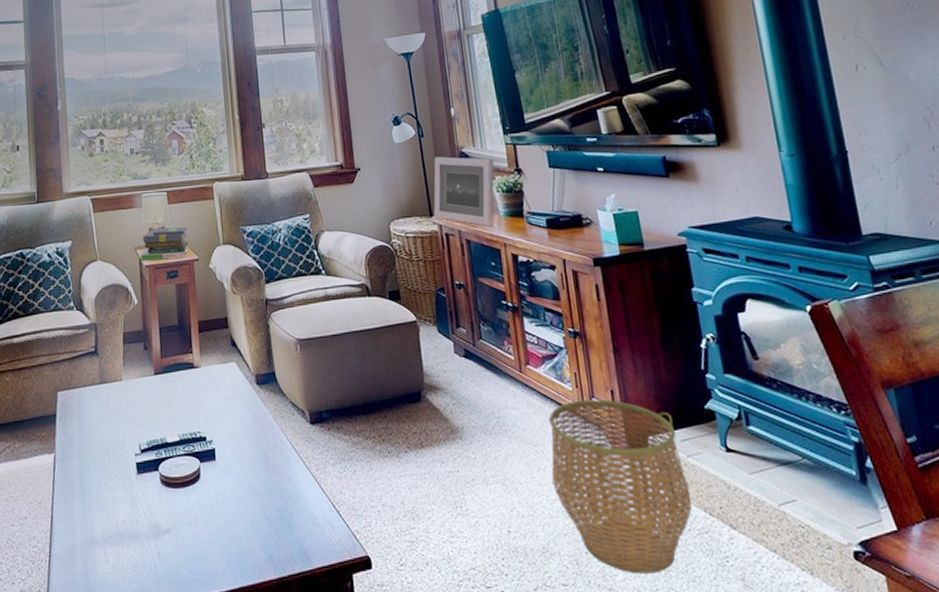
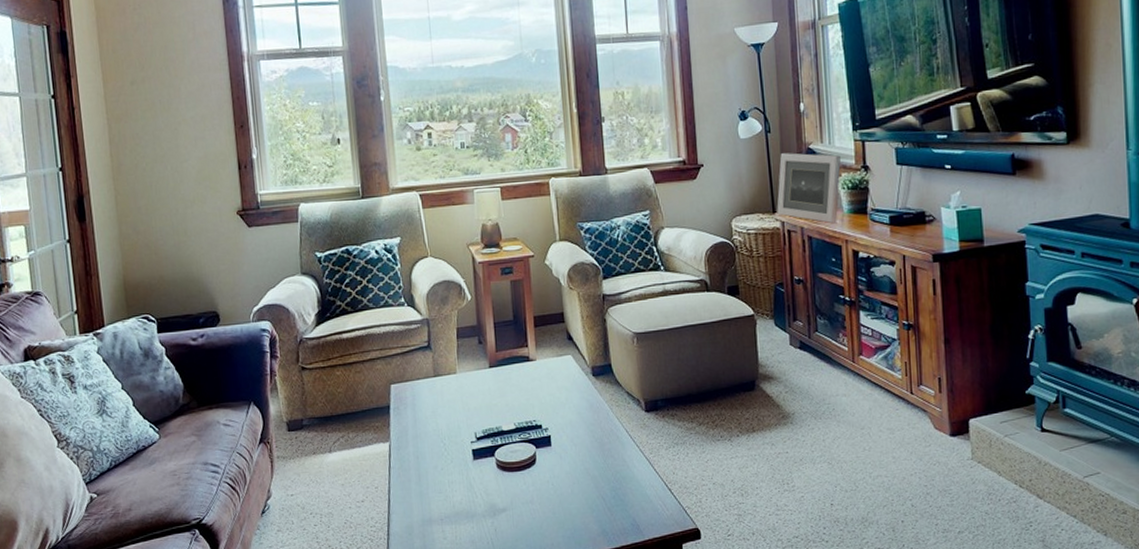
books: present [140,226,190,261] -> none [473,223,525,258]
basket: present [549,399,693,574] -> none [876,386,1005,538]

